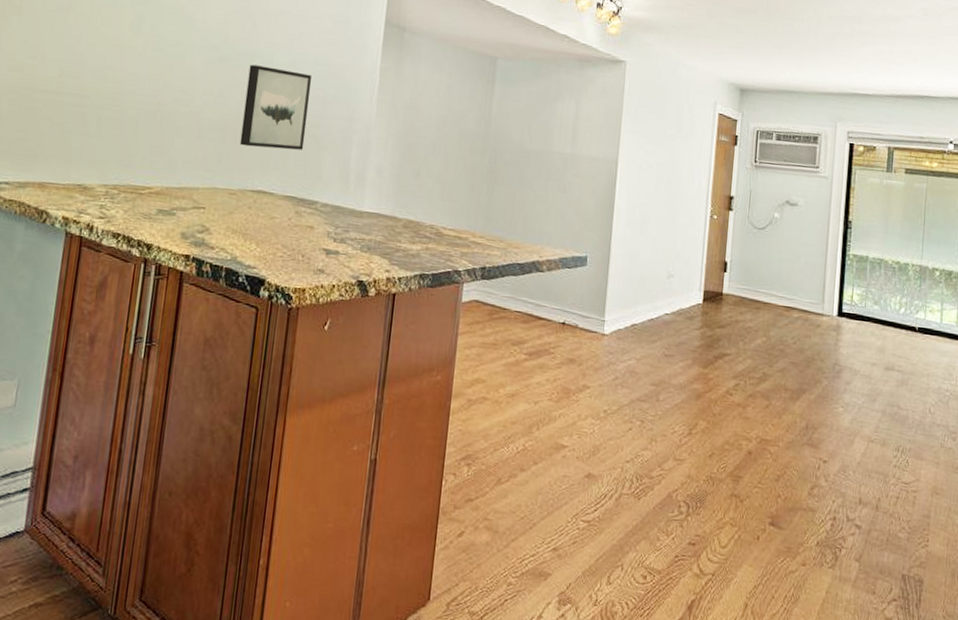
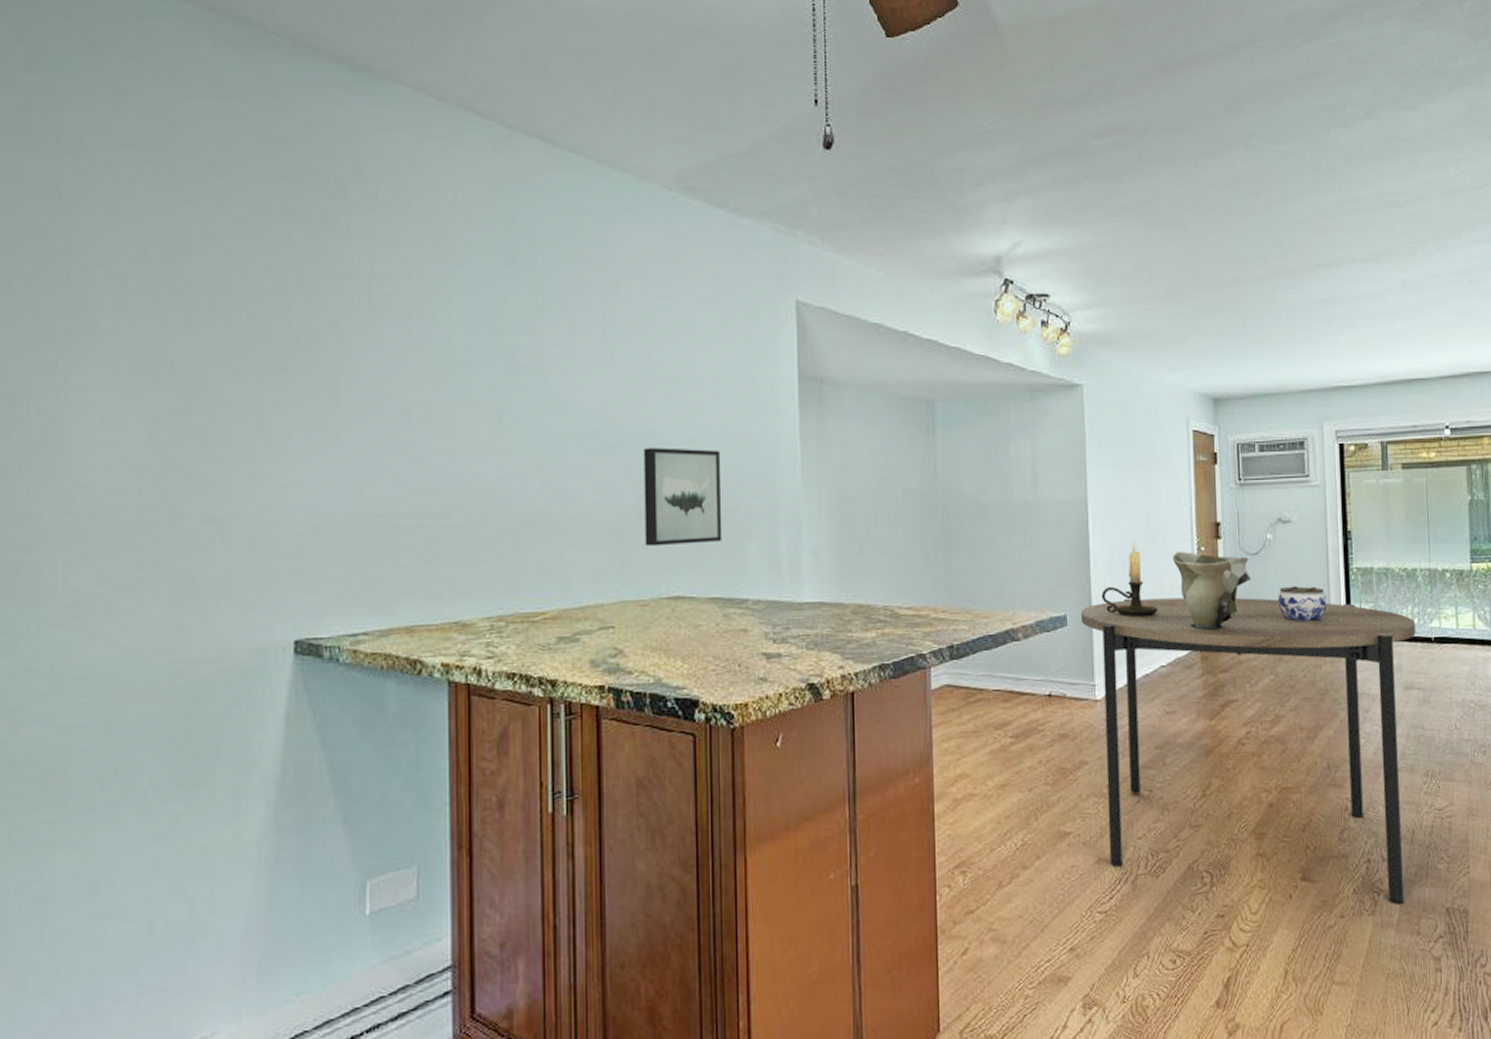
dining table: none [598,250,902,564] -> present [1080,597,1416,905]
candle holder: none [620,202,668,269] -> present [1101,541,1157,618]
vase: none [687,215,755,291] -> present [1172,551,1251,631]
jar: none [777,261,823,297] -> present [1277,586,1327,622]

